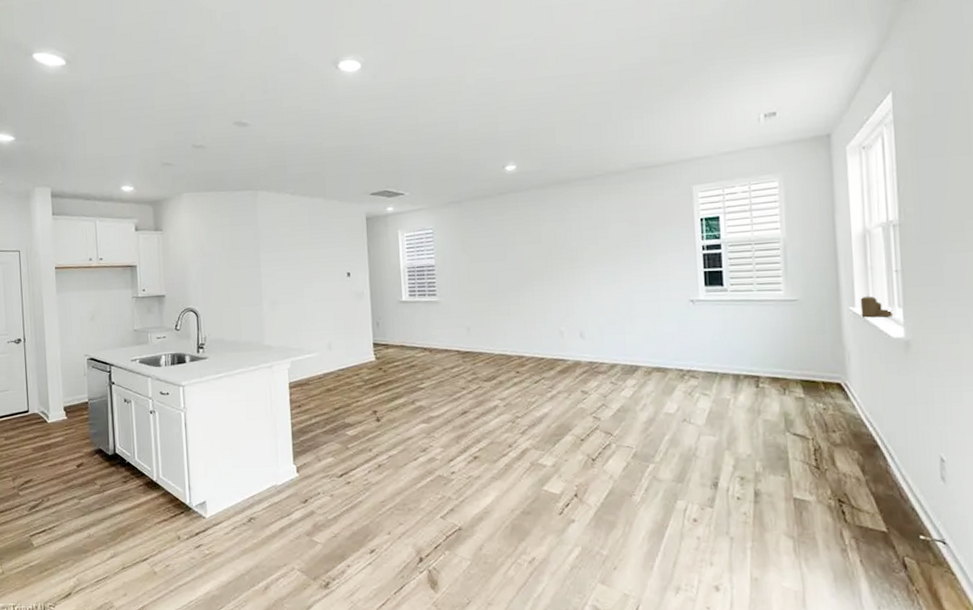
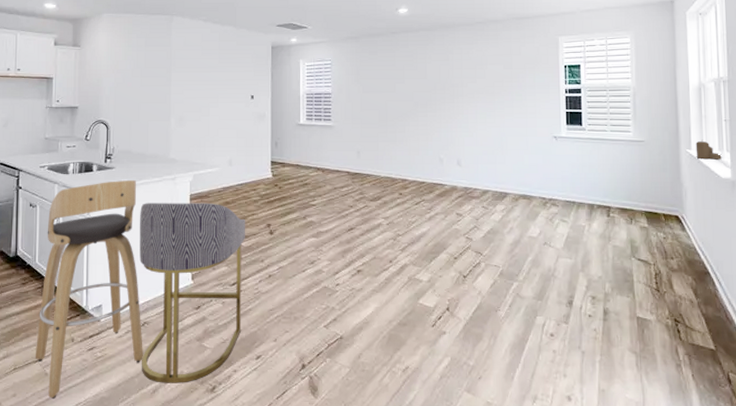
bar stool: none [142,370,252,599] -> present [35,180,143,400]
bar stool: none [238,390,353,580] -> present [140,203,246,383]

